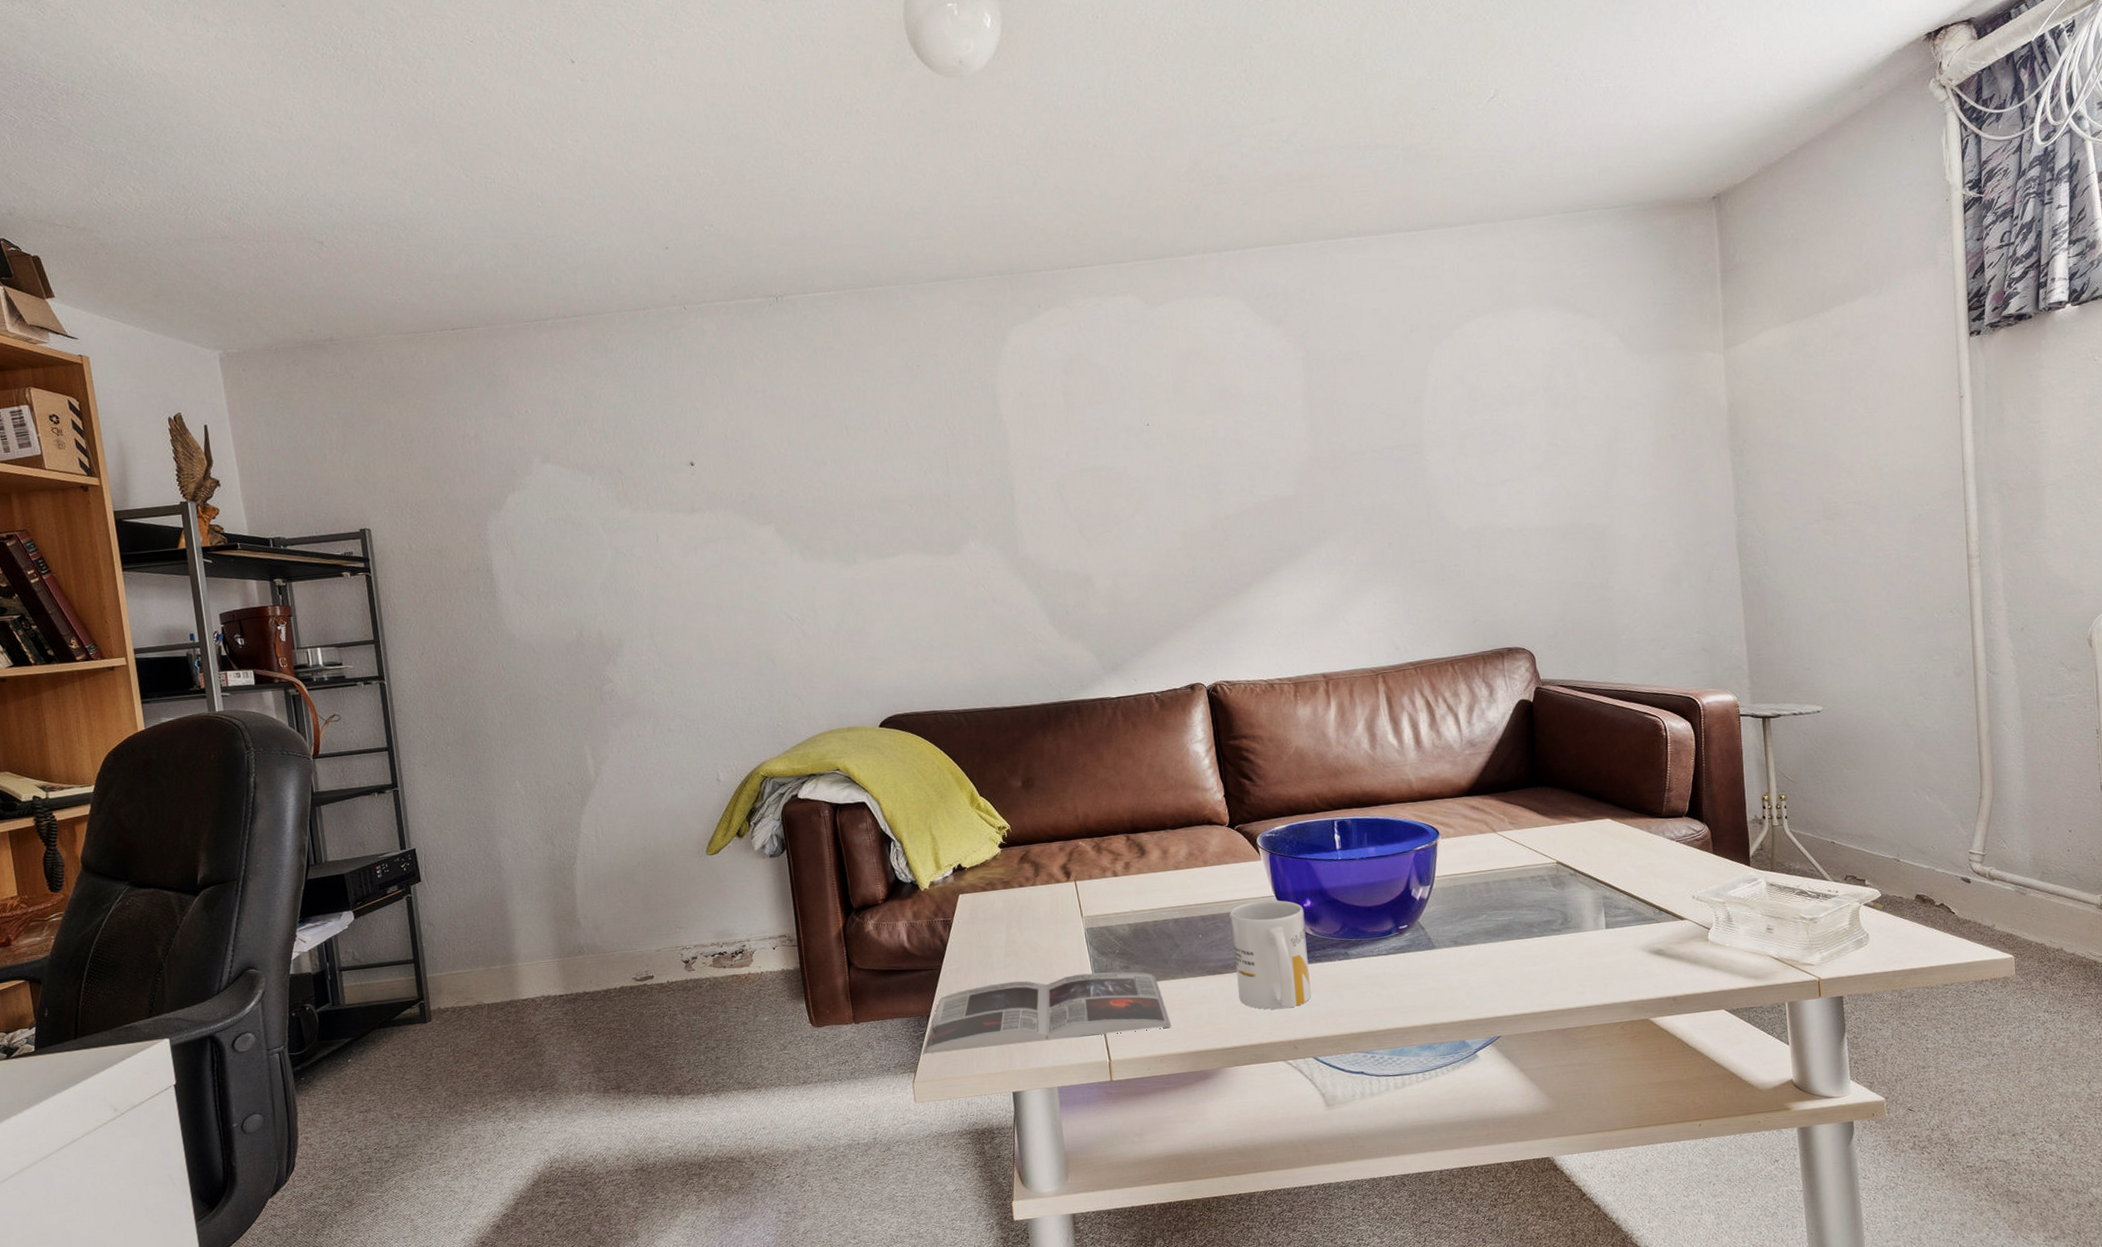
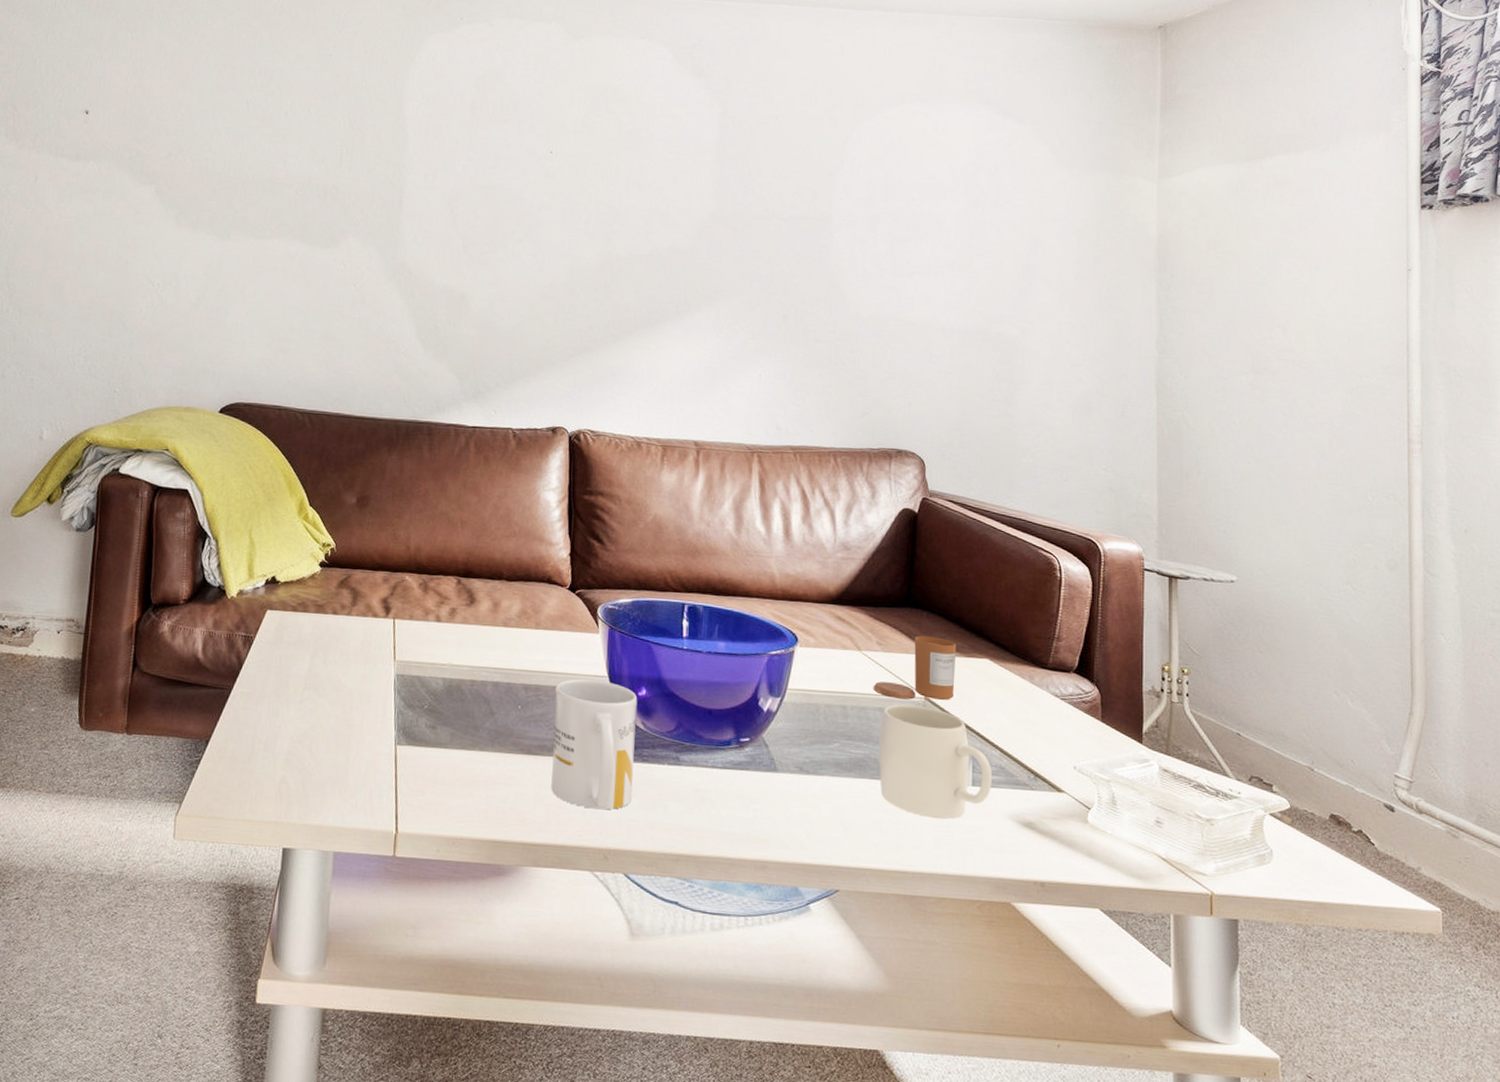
magazine: present [922,971,1172,1054] -> none [192,718,472,806]
candle: none [1510,808,1582,868] -> present [873,635,957,701]
mug: none [1519,869,1623,962] -> present [877,704,993,819]

